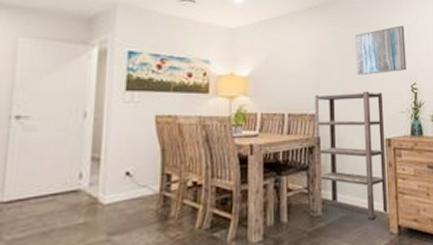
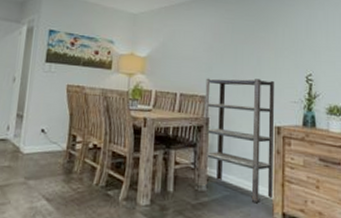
wall art: present [355,25,407,76] -> none [249,16,302,63]

